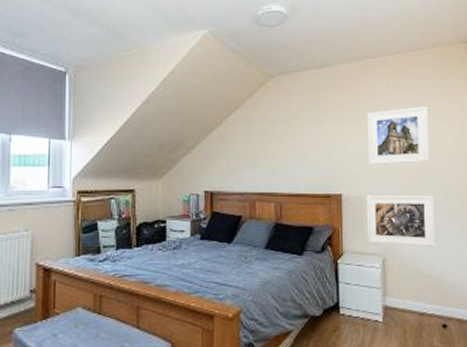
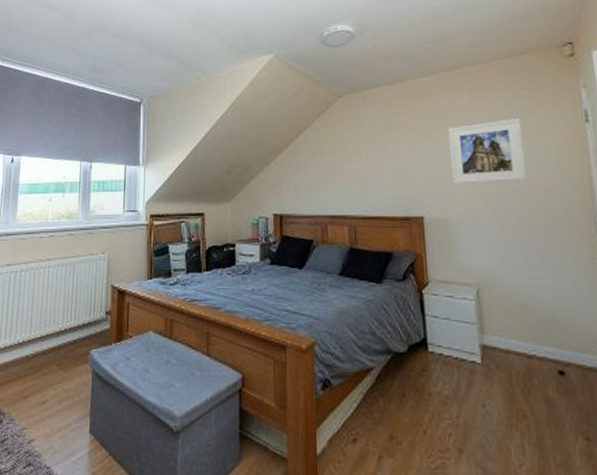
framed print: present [367,195,436,248] -> none [453,217,543,278]

